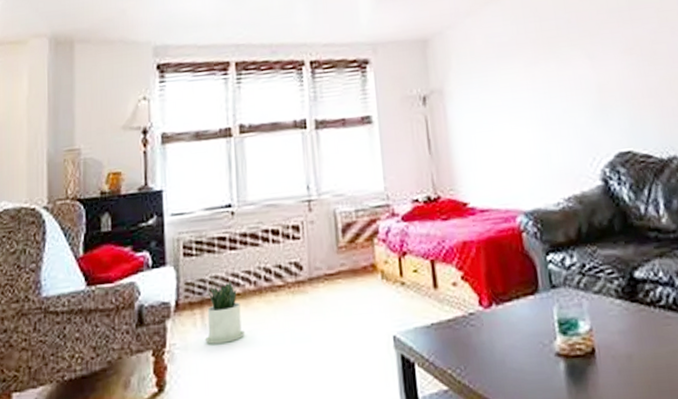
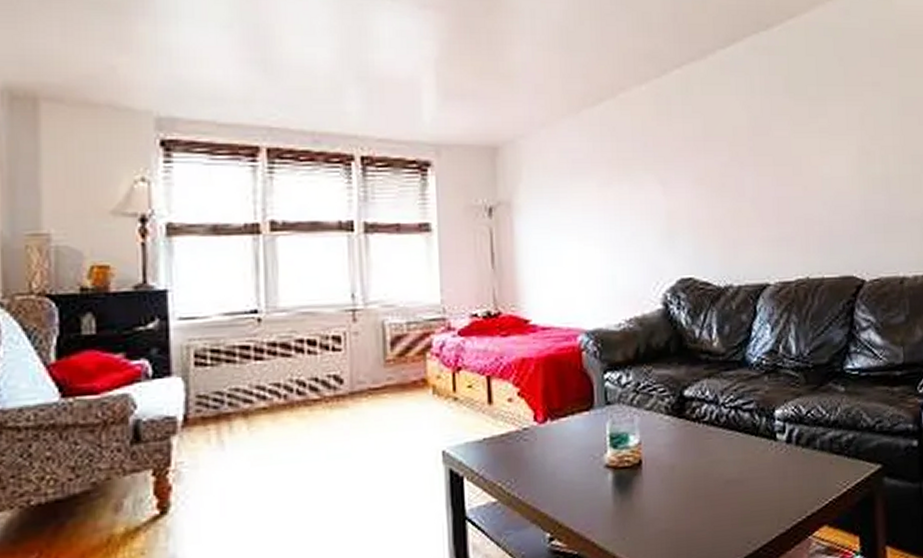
planter: present [205,280,246,344] -> none [221,393,272,462]

